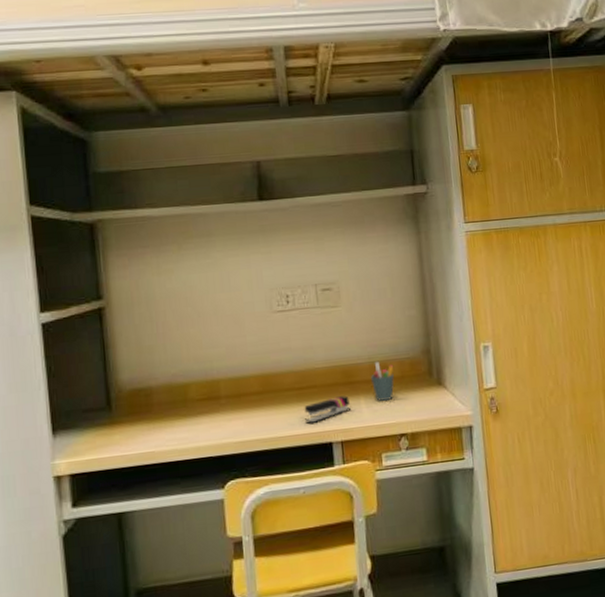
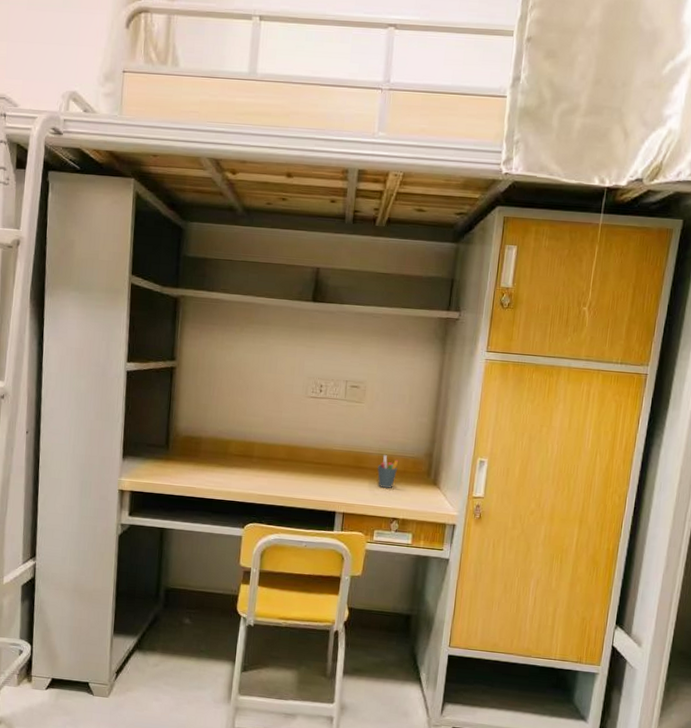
stapler: present [304,396,350,424] -> none [317,476,356,494]

